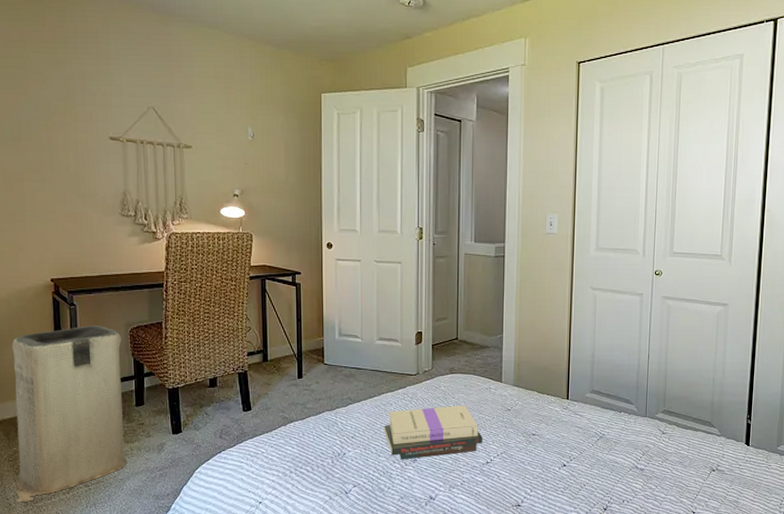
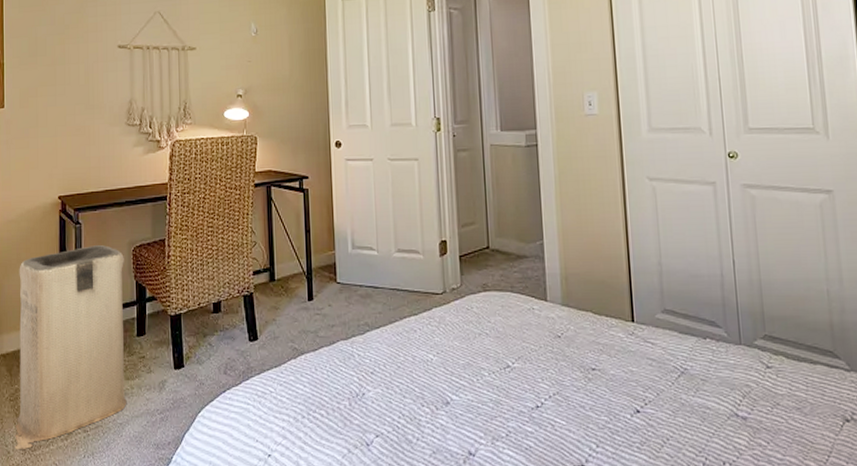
books: present [383,405,483,460] -> none [407,330,530,403]

